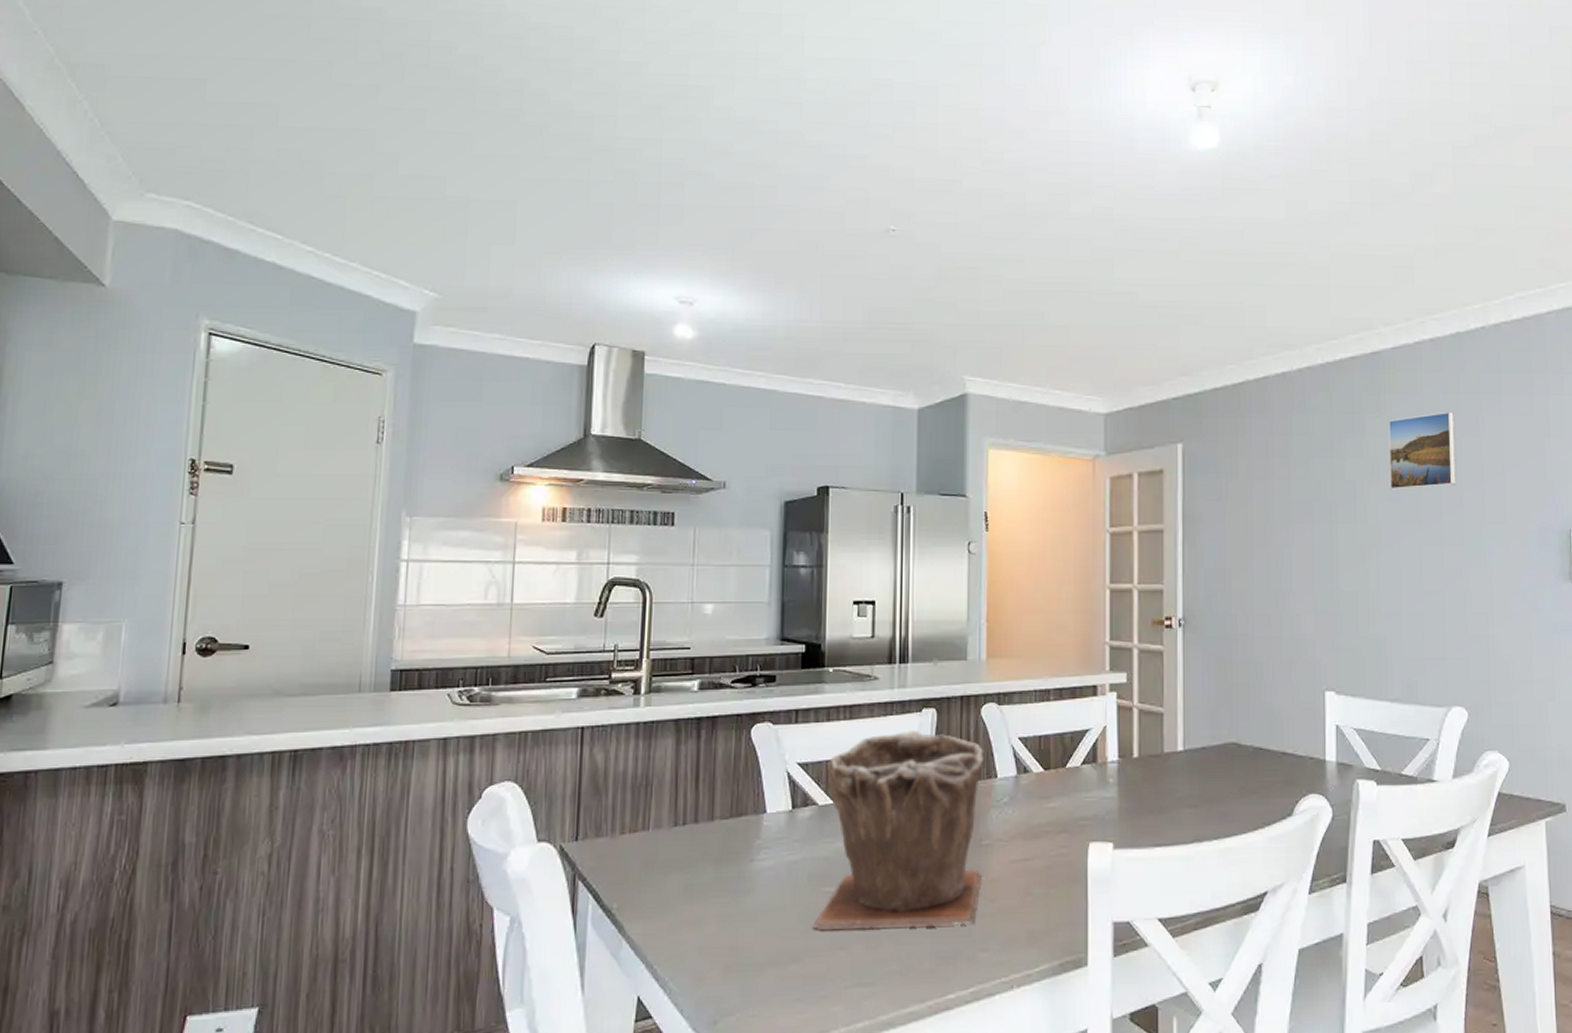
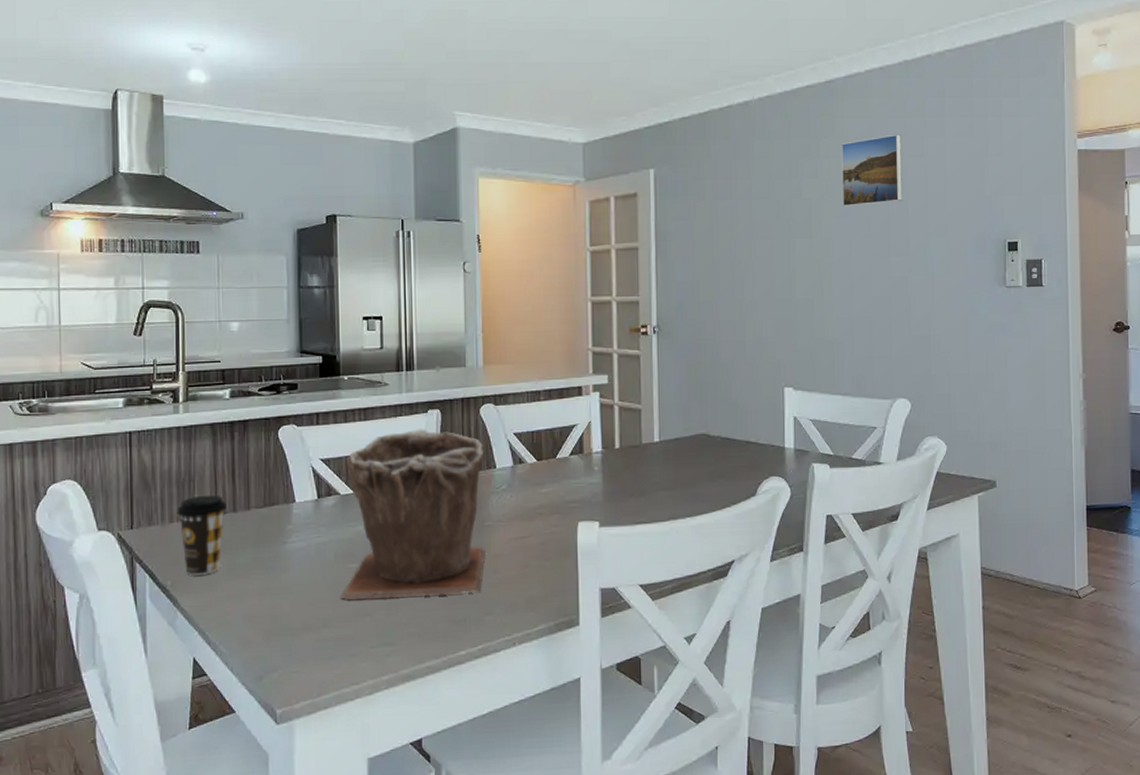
coffee cup: none [630,802,687,897] -> present [177,495,227,576]

